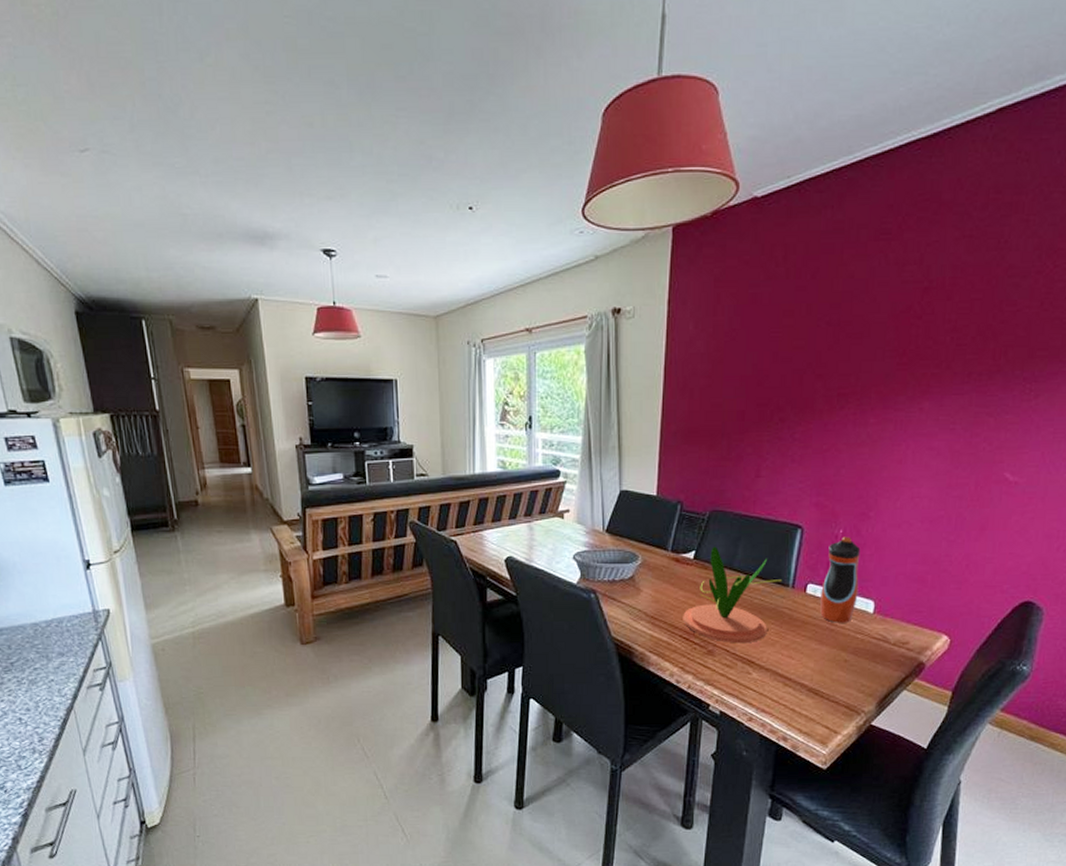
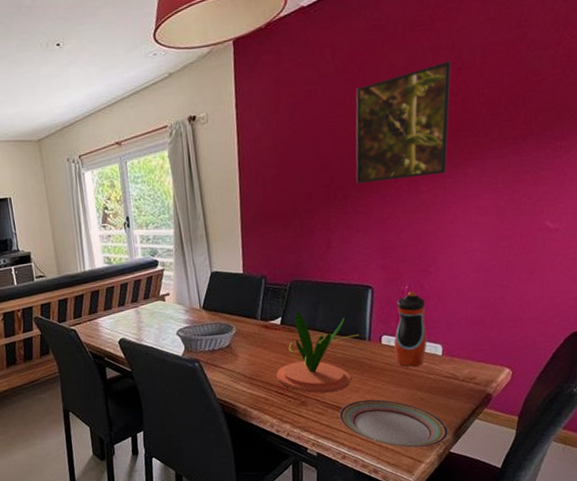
plate: none [749,655,872,717] -> present [339,399,449,448]
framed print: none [796,277,917,407] -> present [356,60,451,183]

